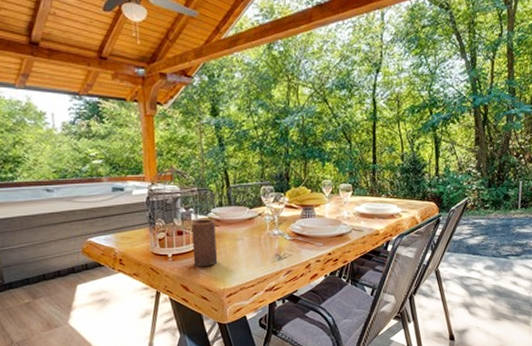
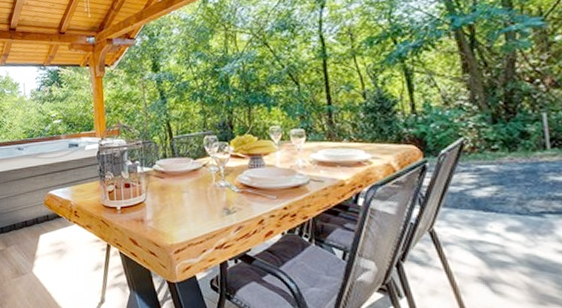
candle: present [191,219,218,267] -> none [138,171,164,221]

